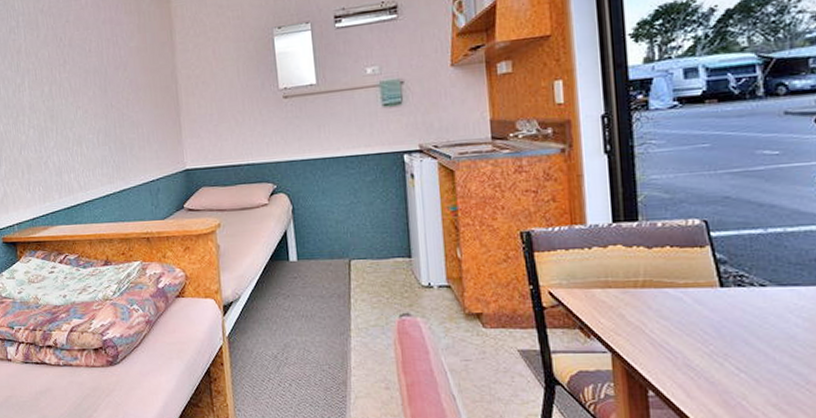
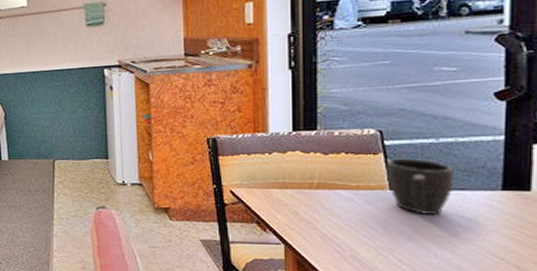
mug: none [715,250,787,314] -> present [387,157,454,214]

